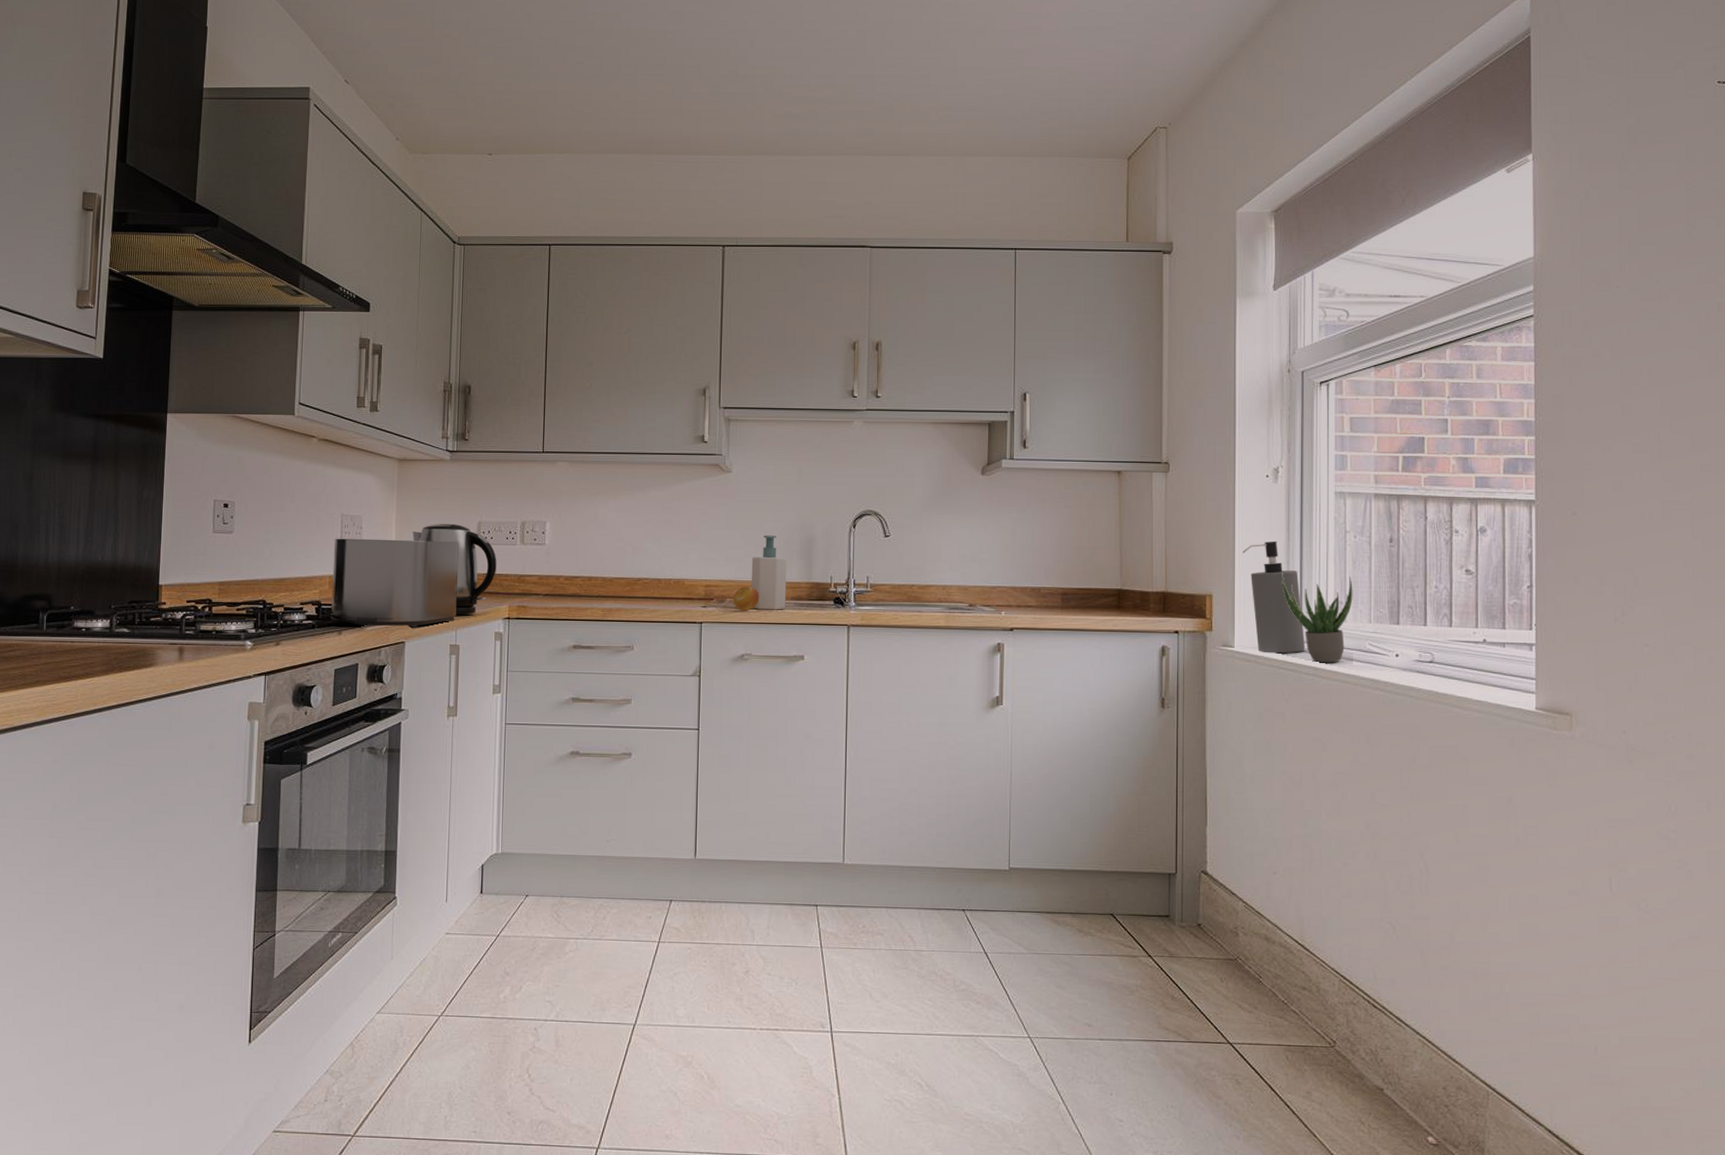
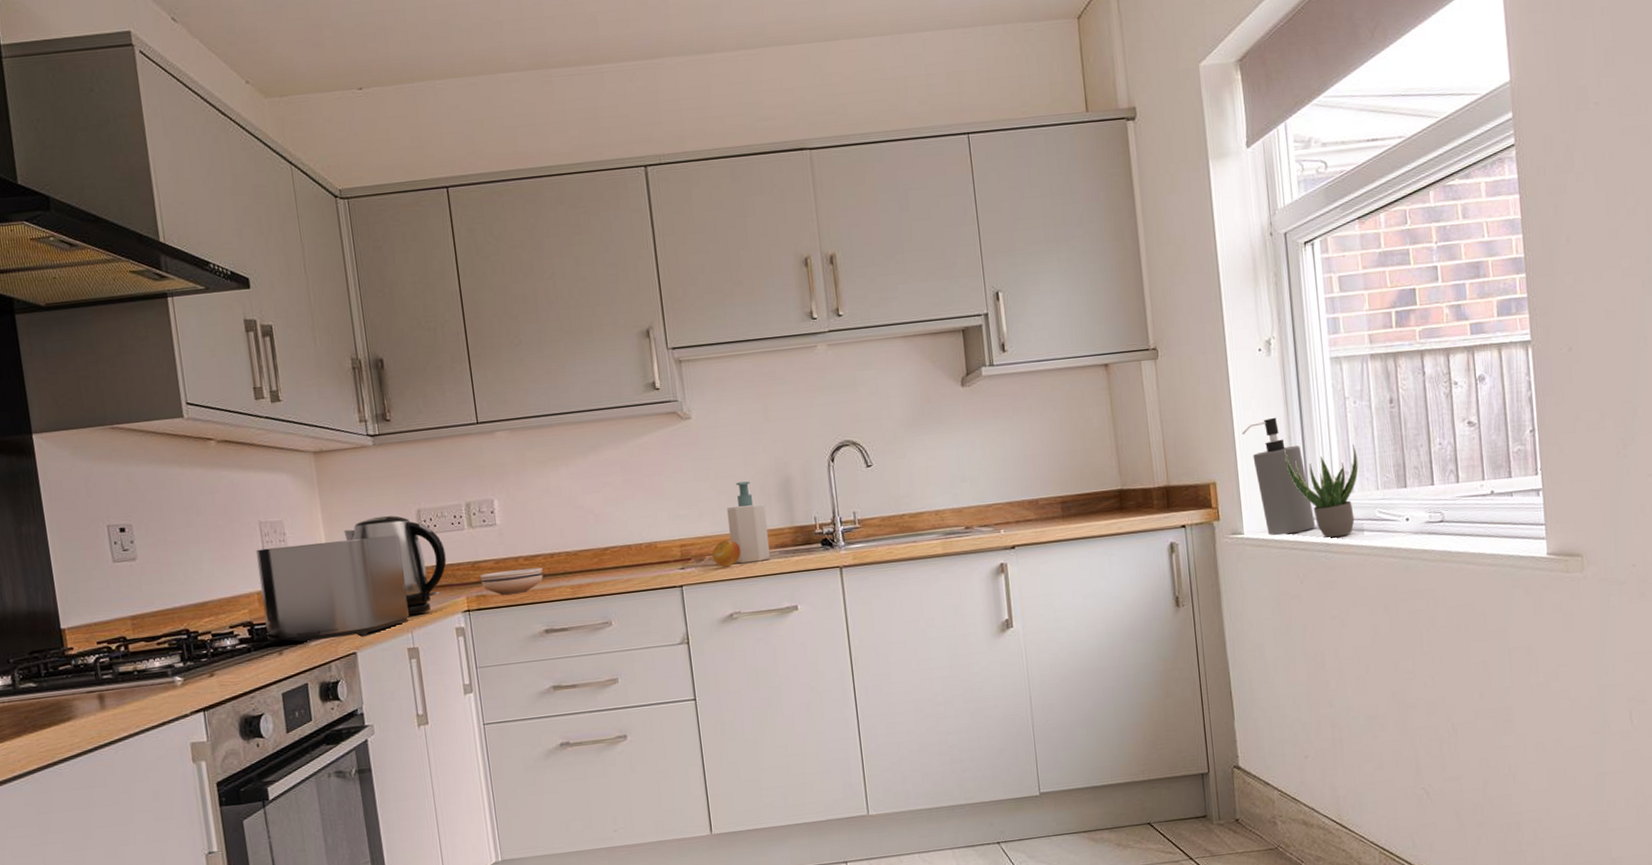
bowl: none [523,586,580,610] -> present [480,567,543,596]

